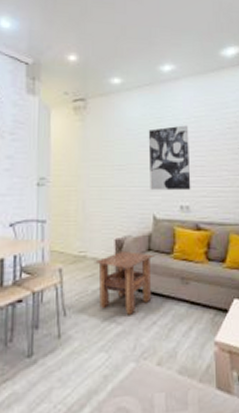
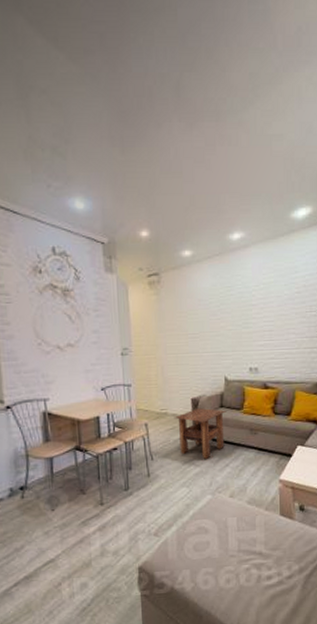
wall art: present [148,125,191,191] -> none [218,292,260,355]

